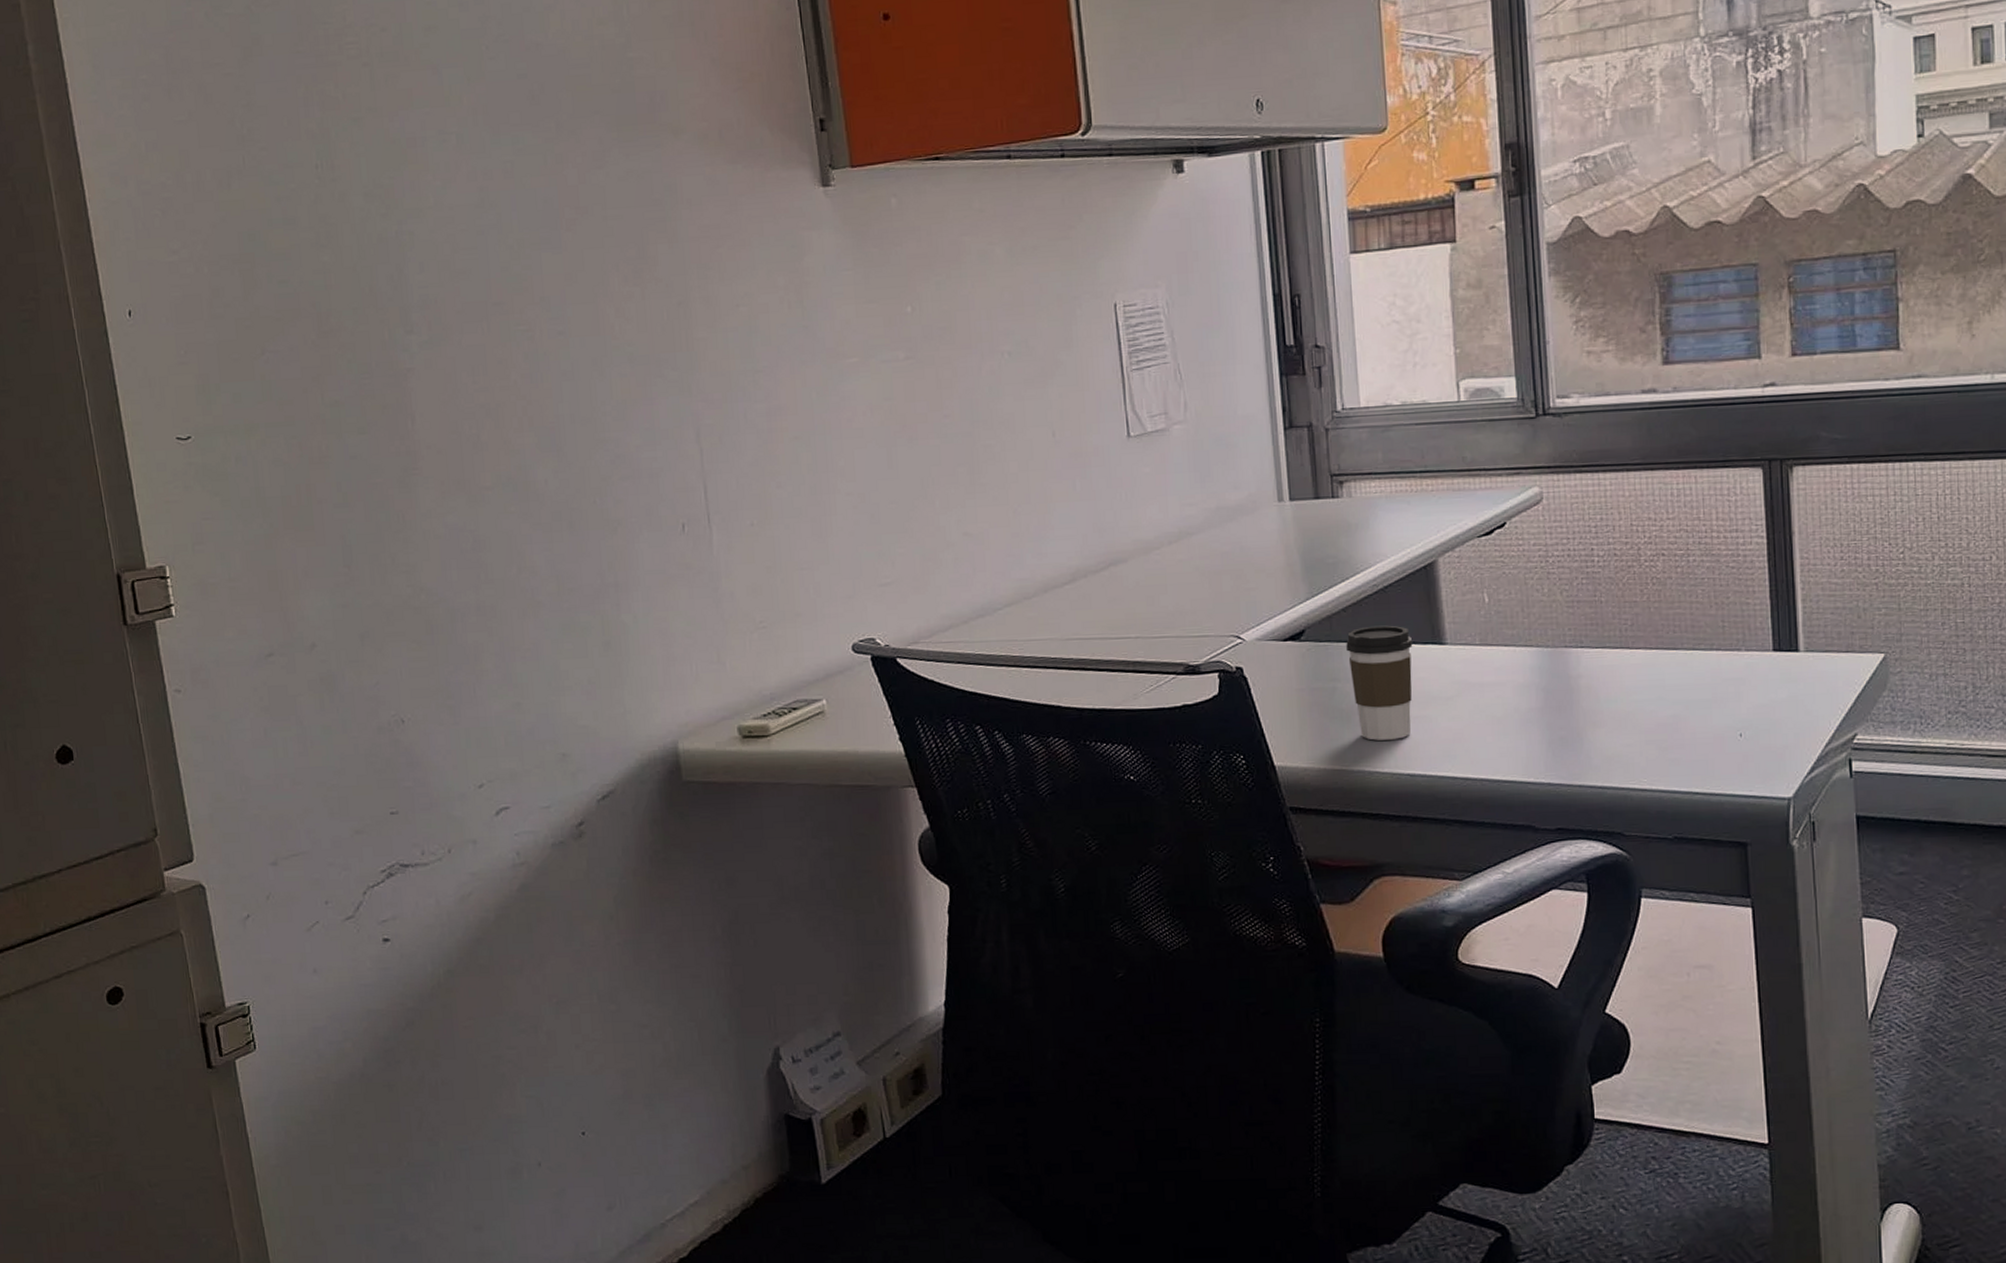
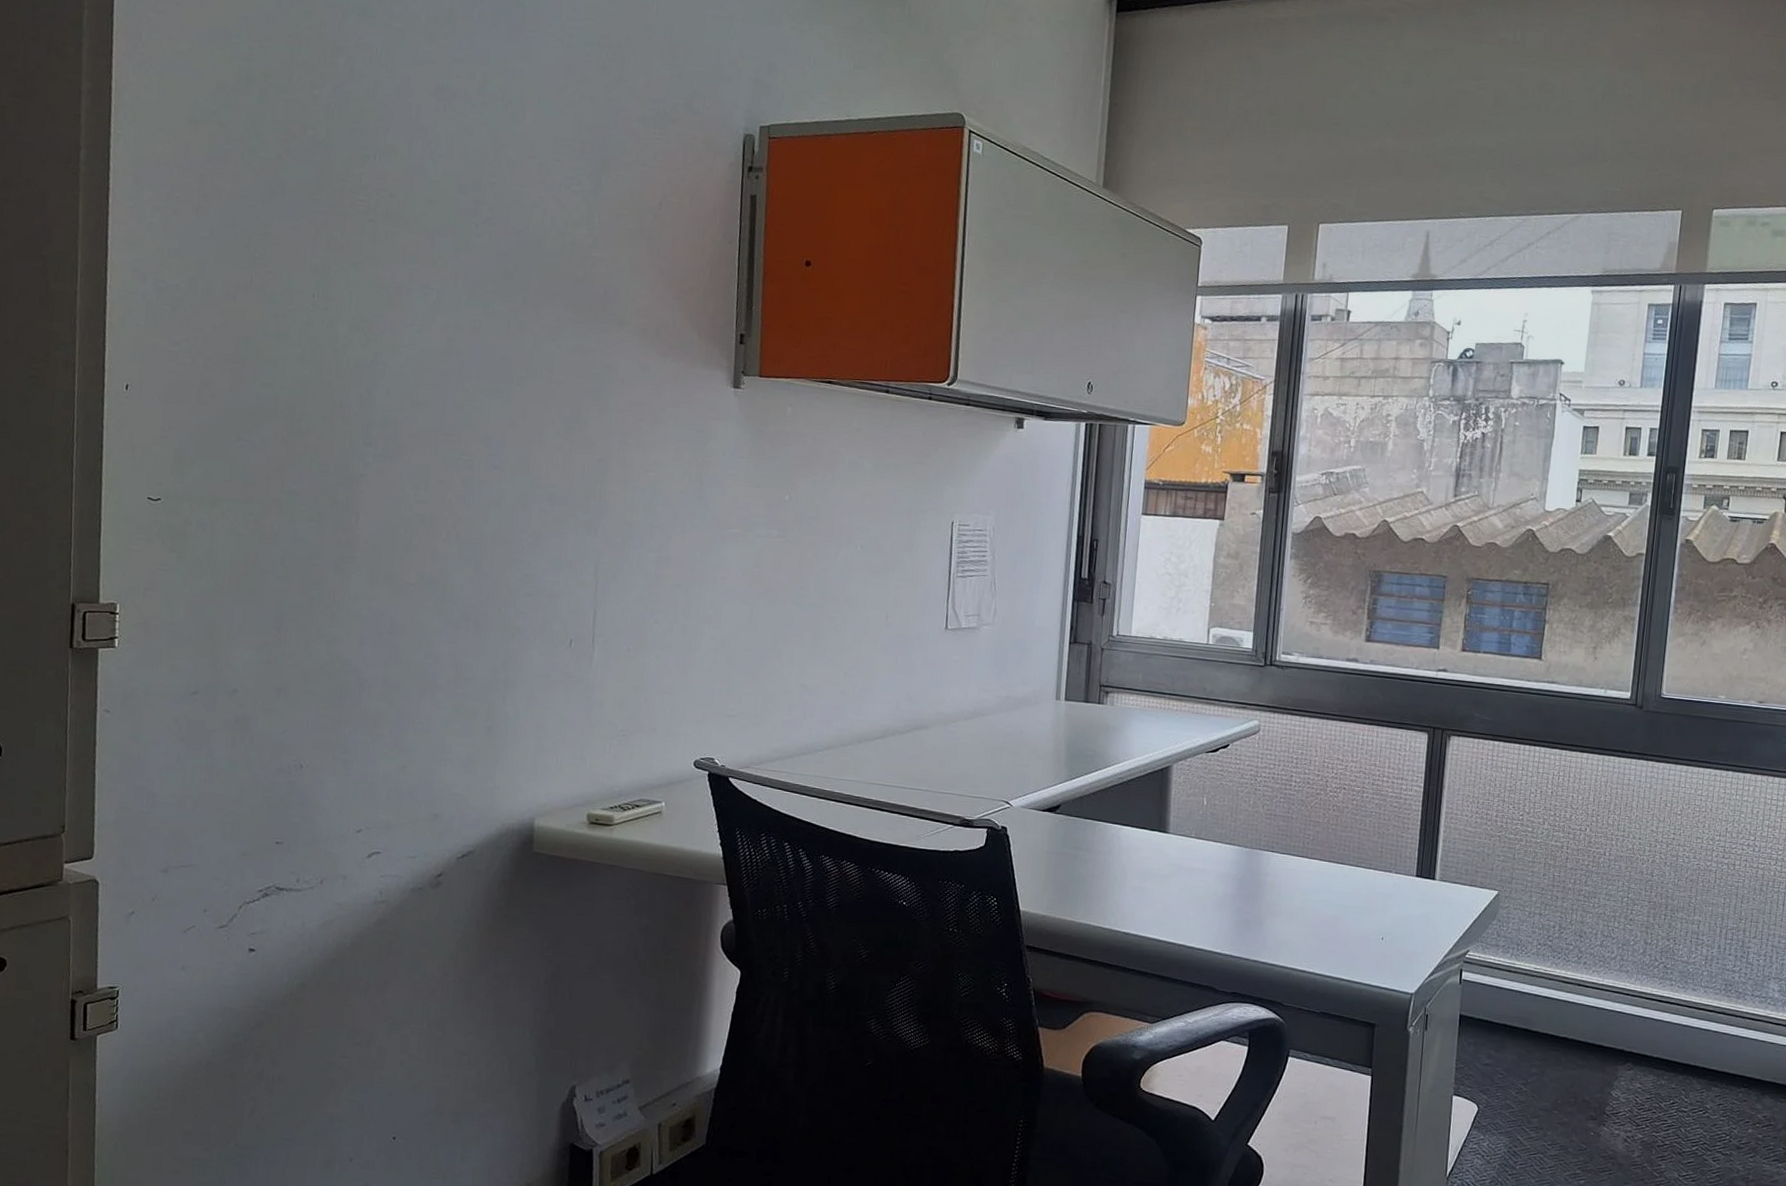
coffee cup: present [1346,625,1412,741] -> none [1091,810,1143,903]

